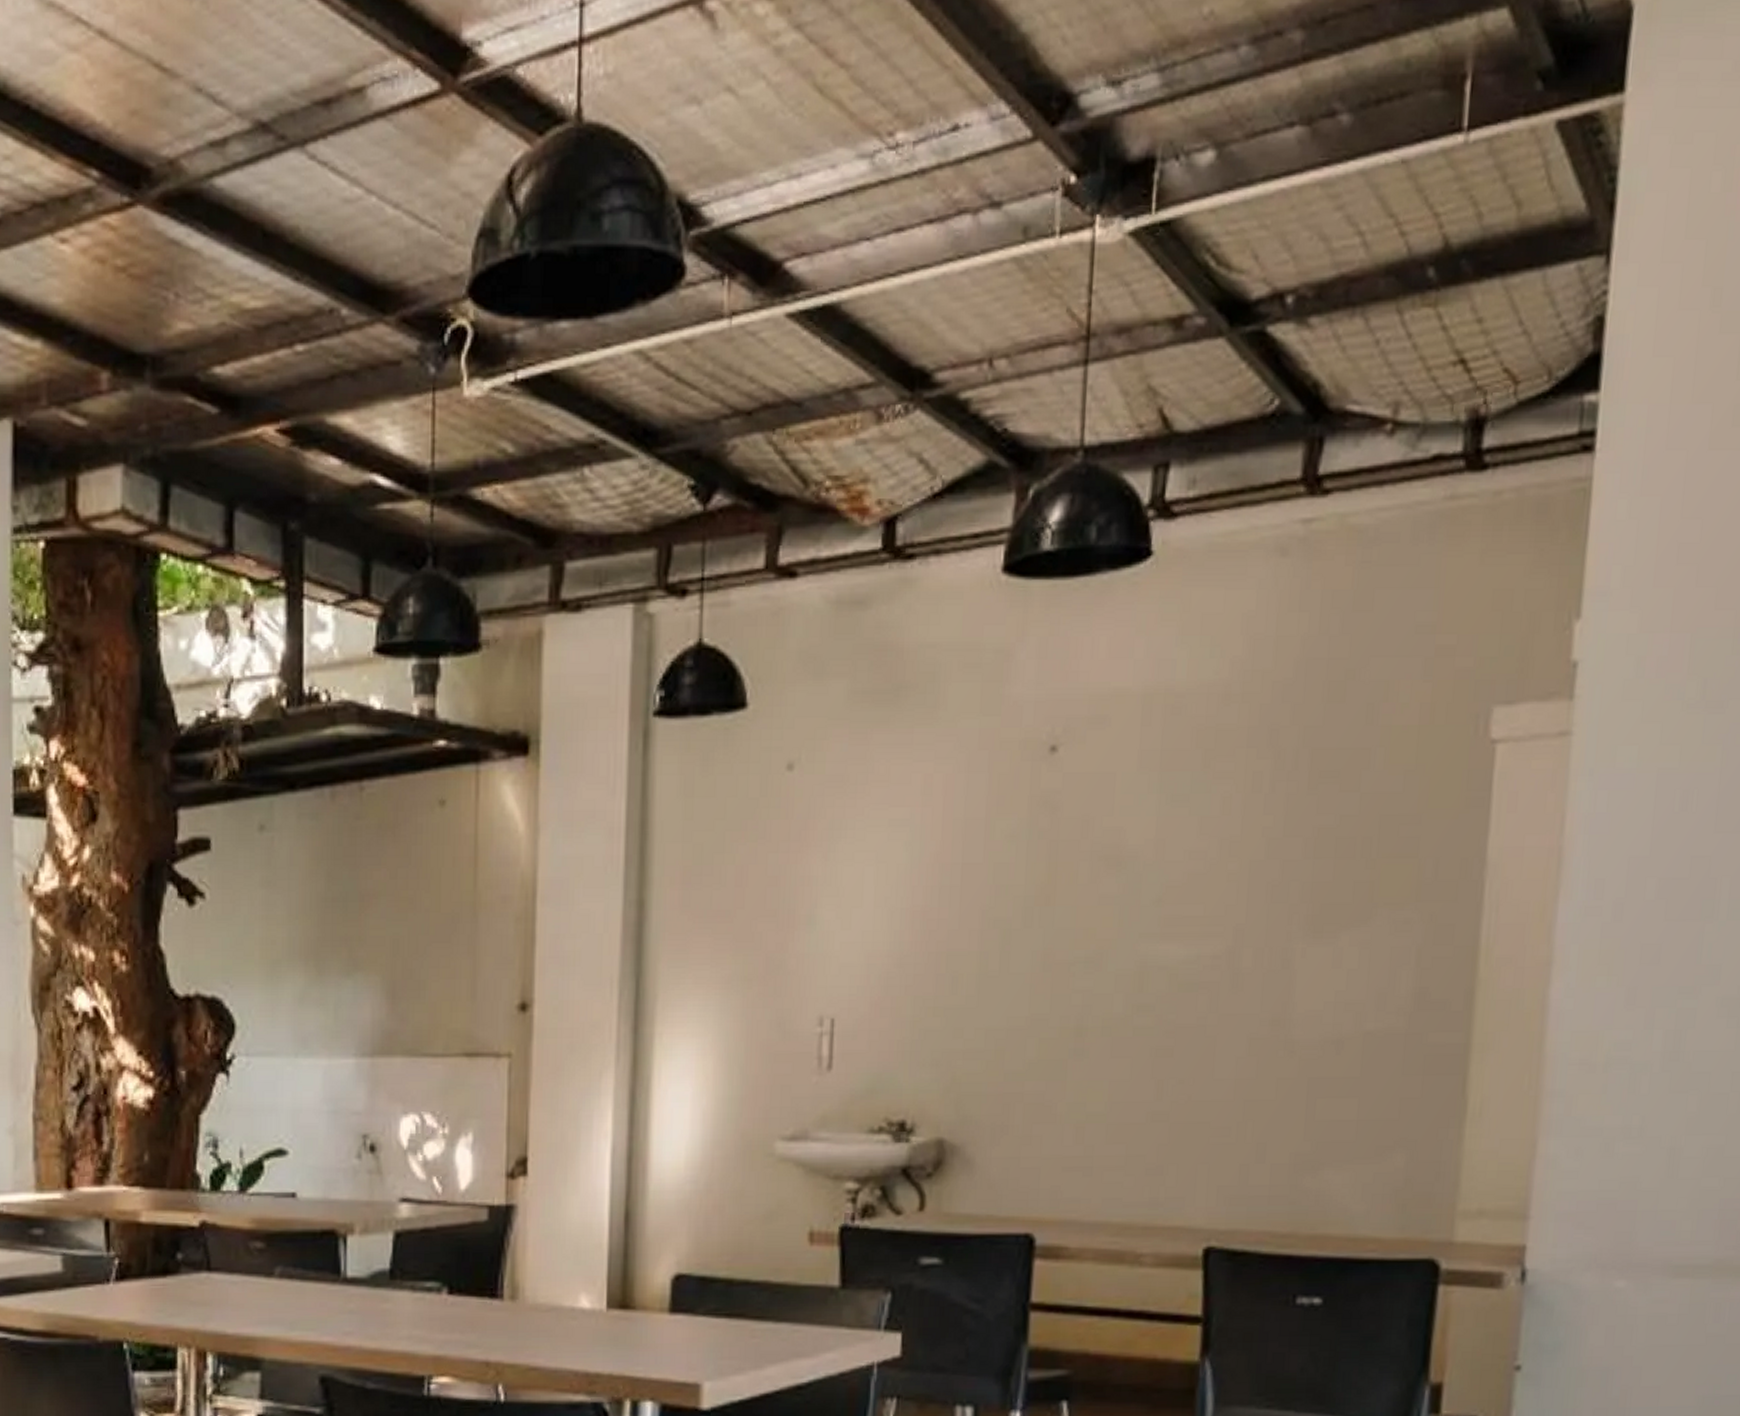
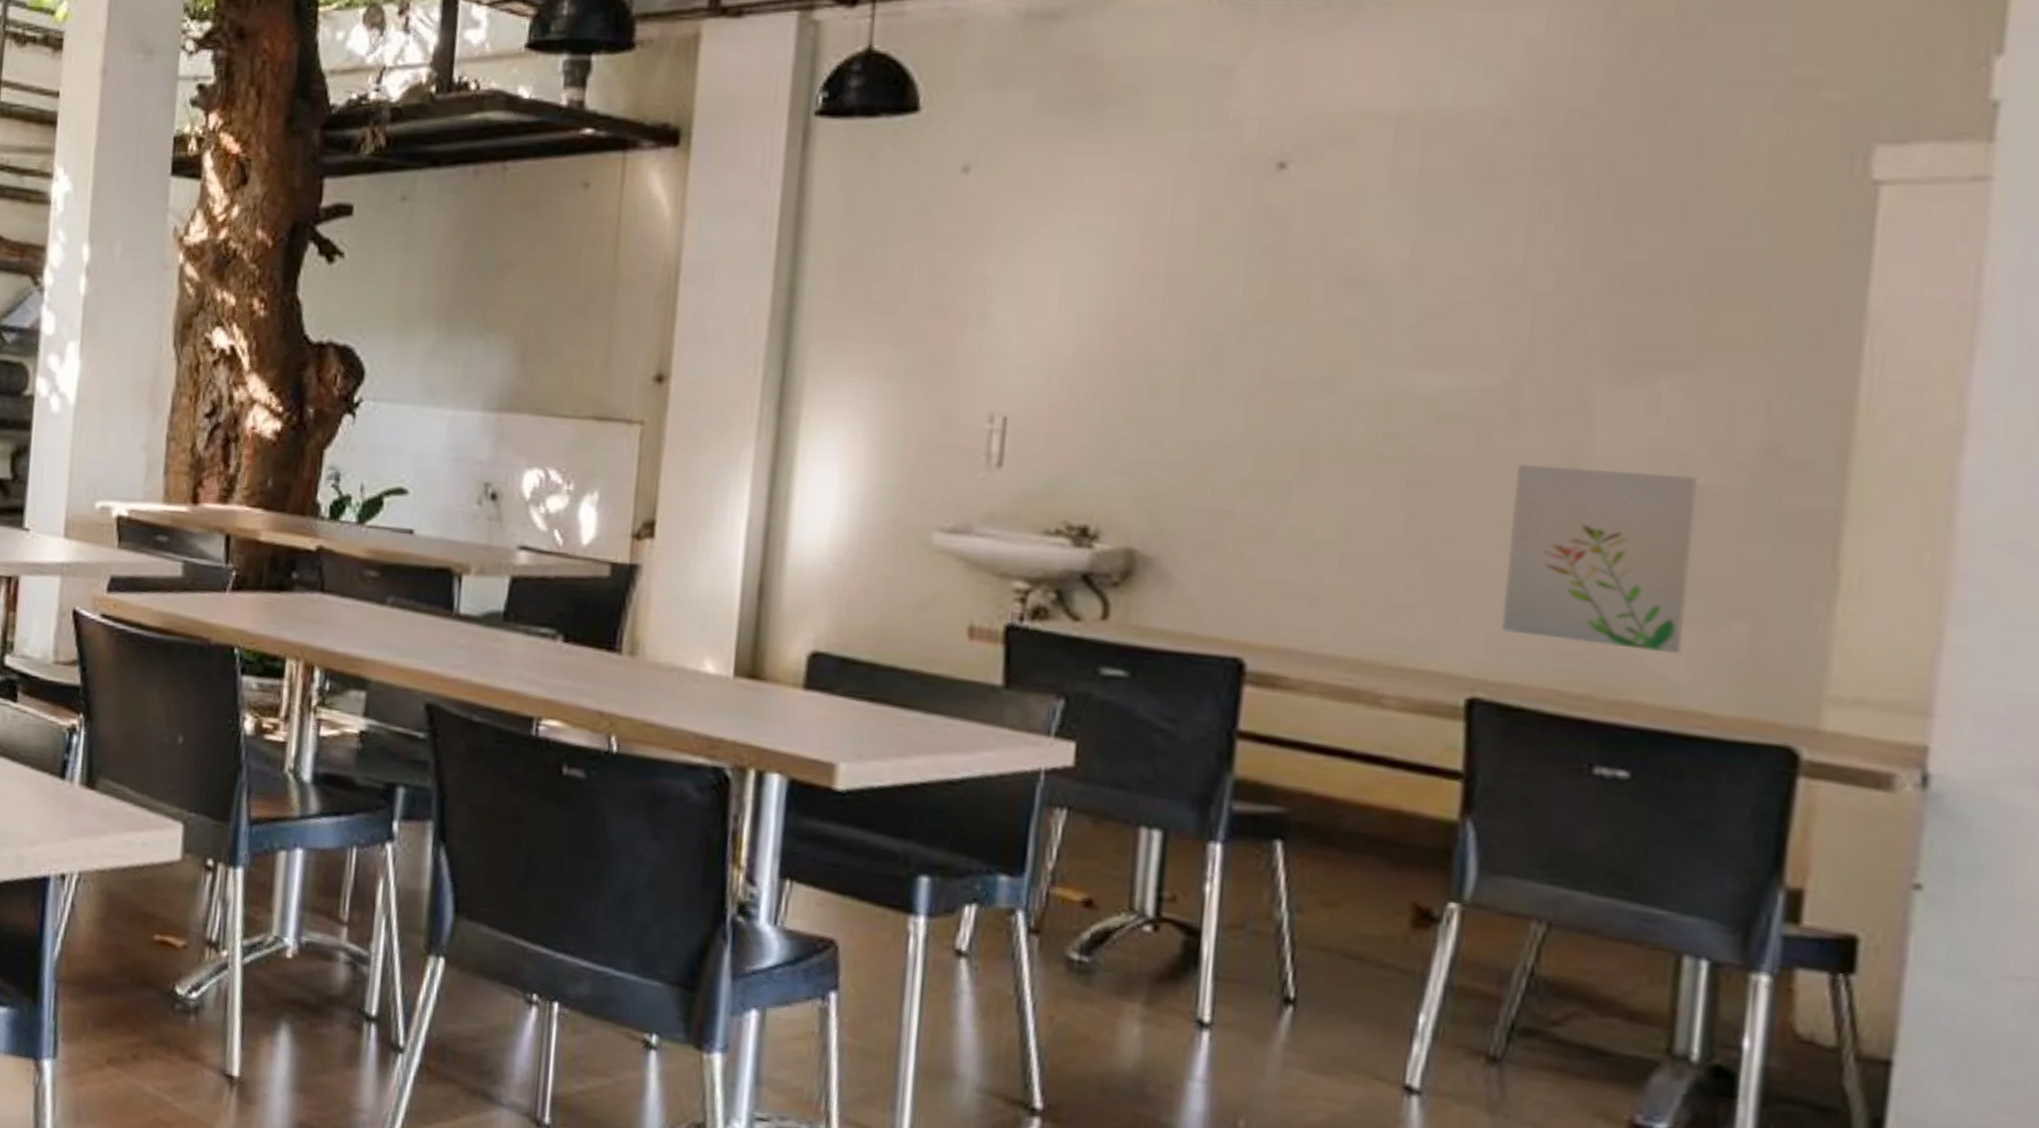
wall art: none [1228,1024,1369,1188] -> present [1500,463,1698,654]

